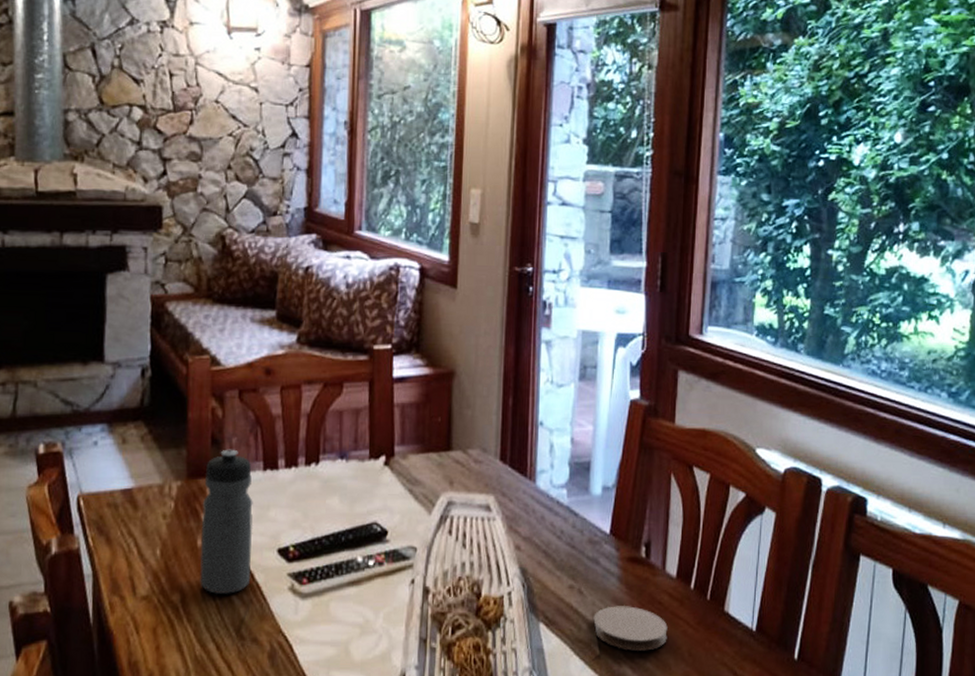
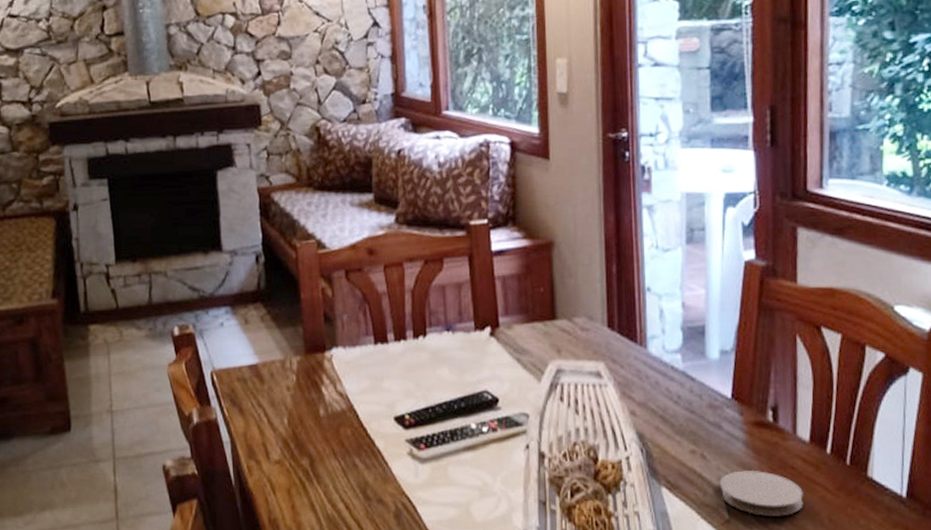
water bottle: present [200,449,253,594] -> none [321,325,371,459]

